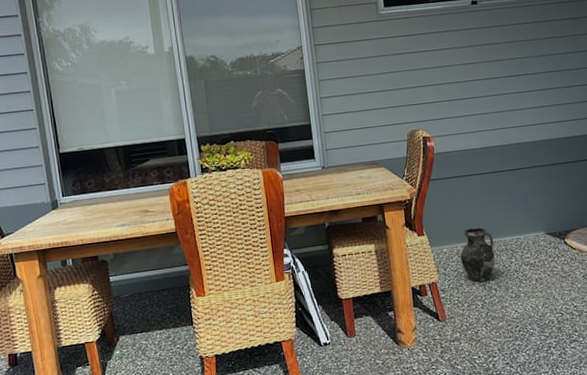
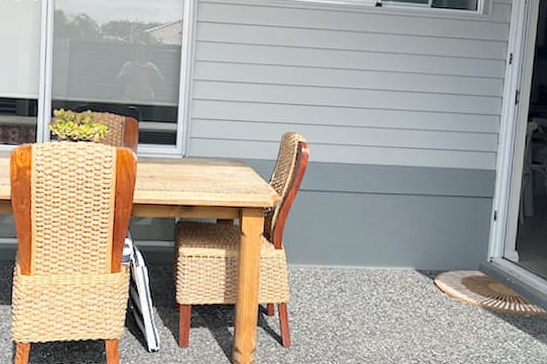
ceramic jug: present [460,227,495,282] -> none [317,250,357,311]

